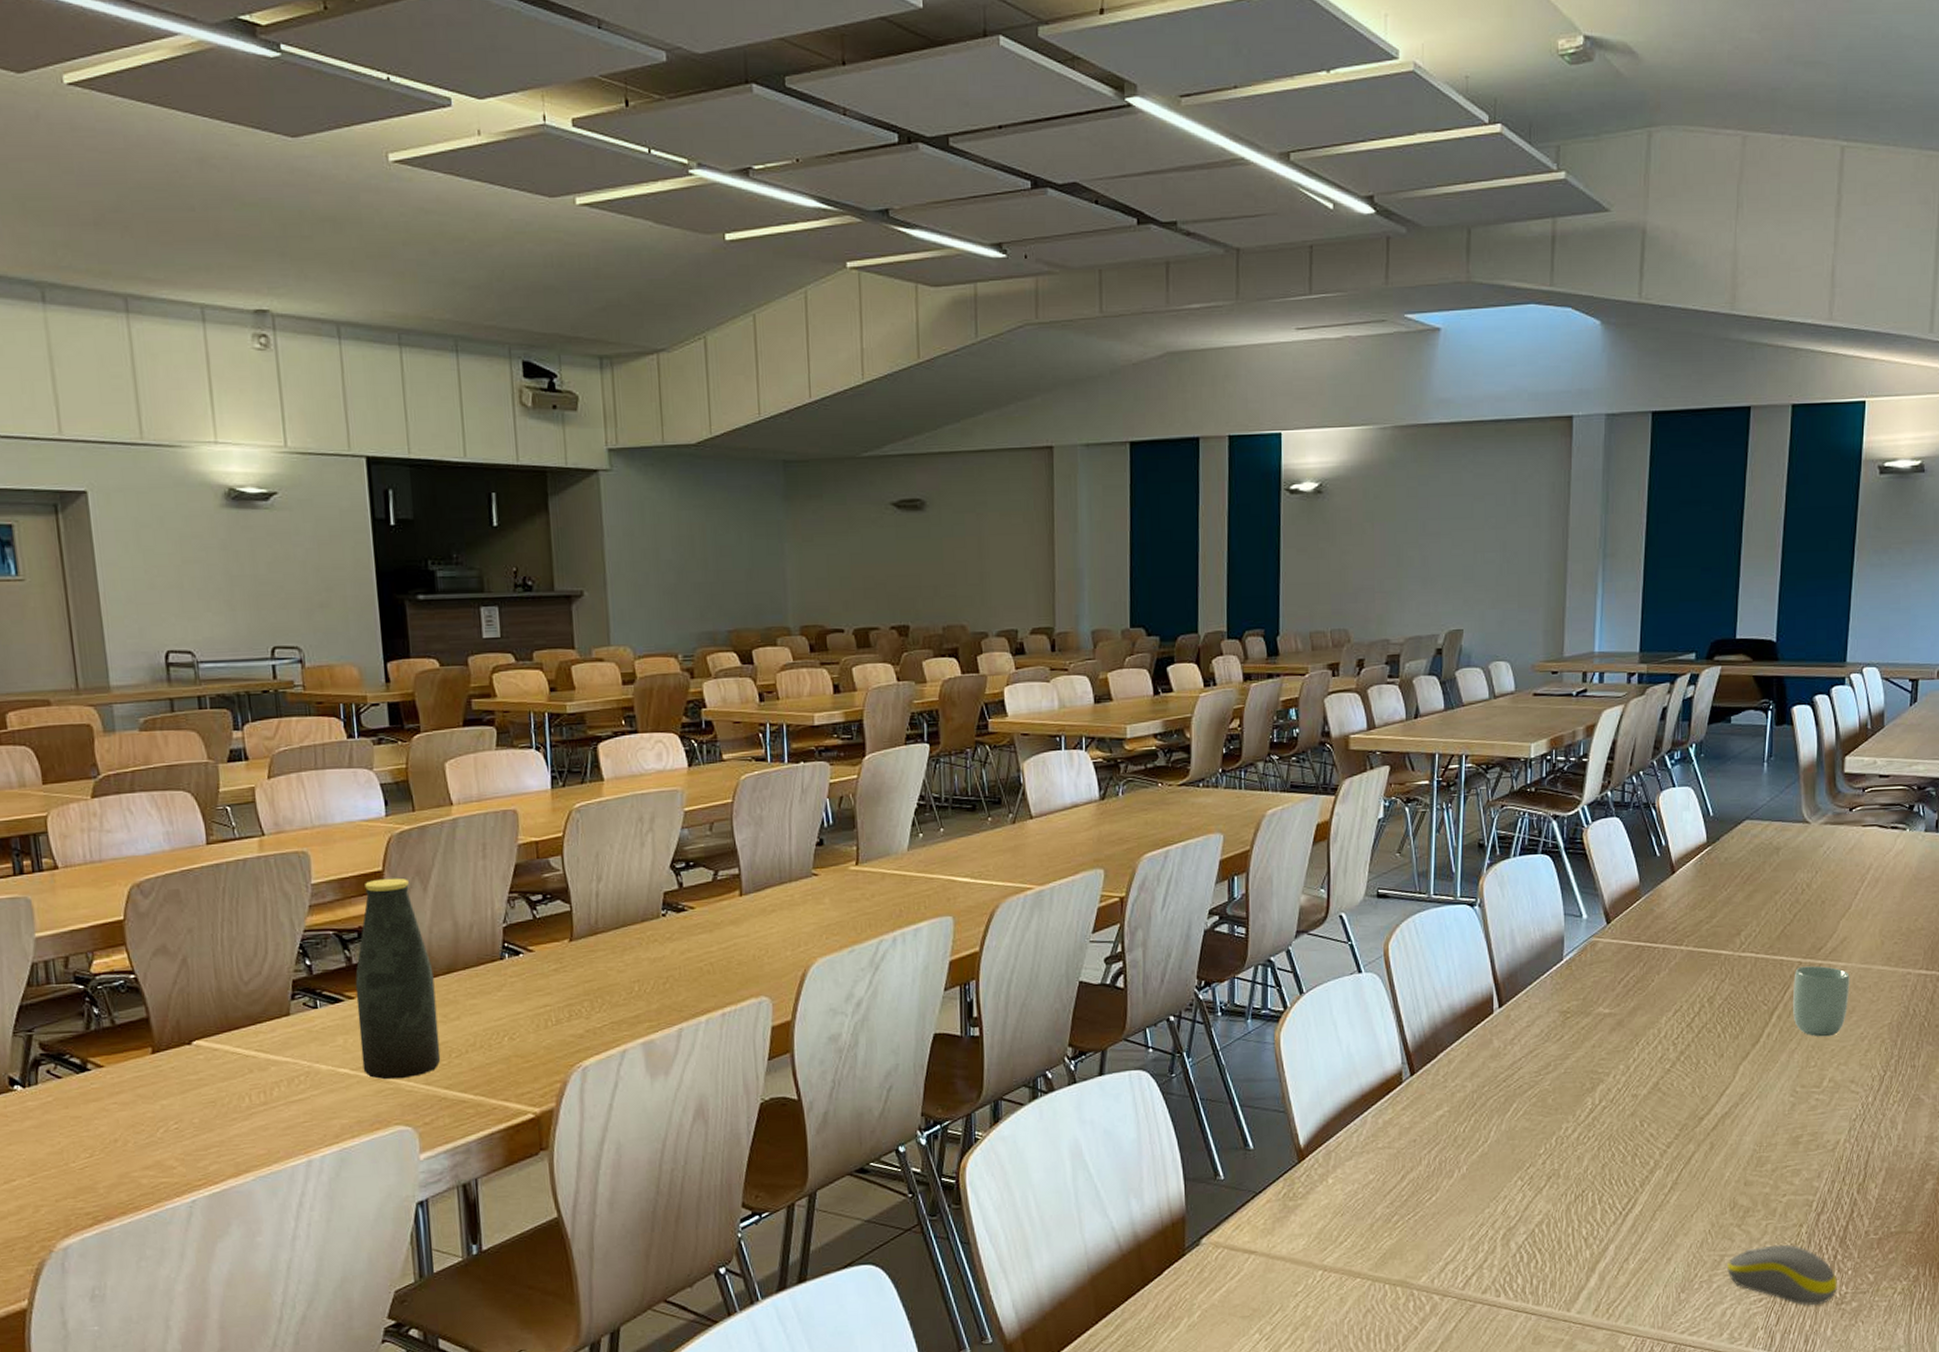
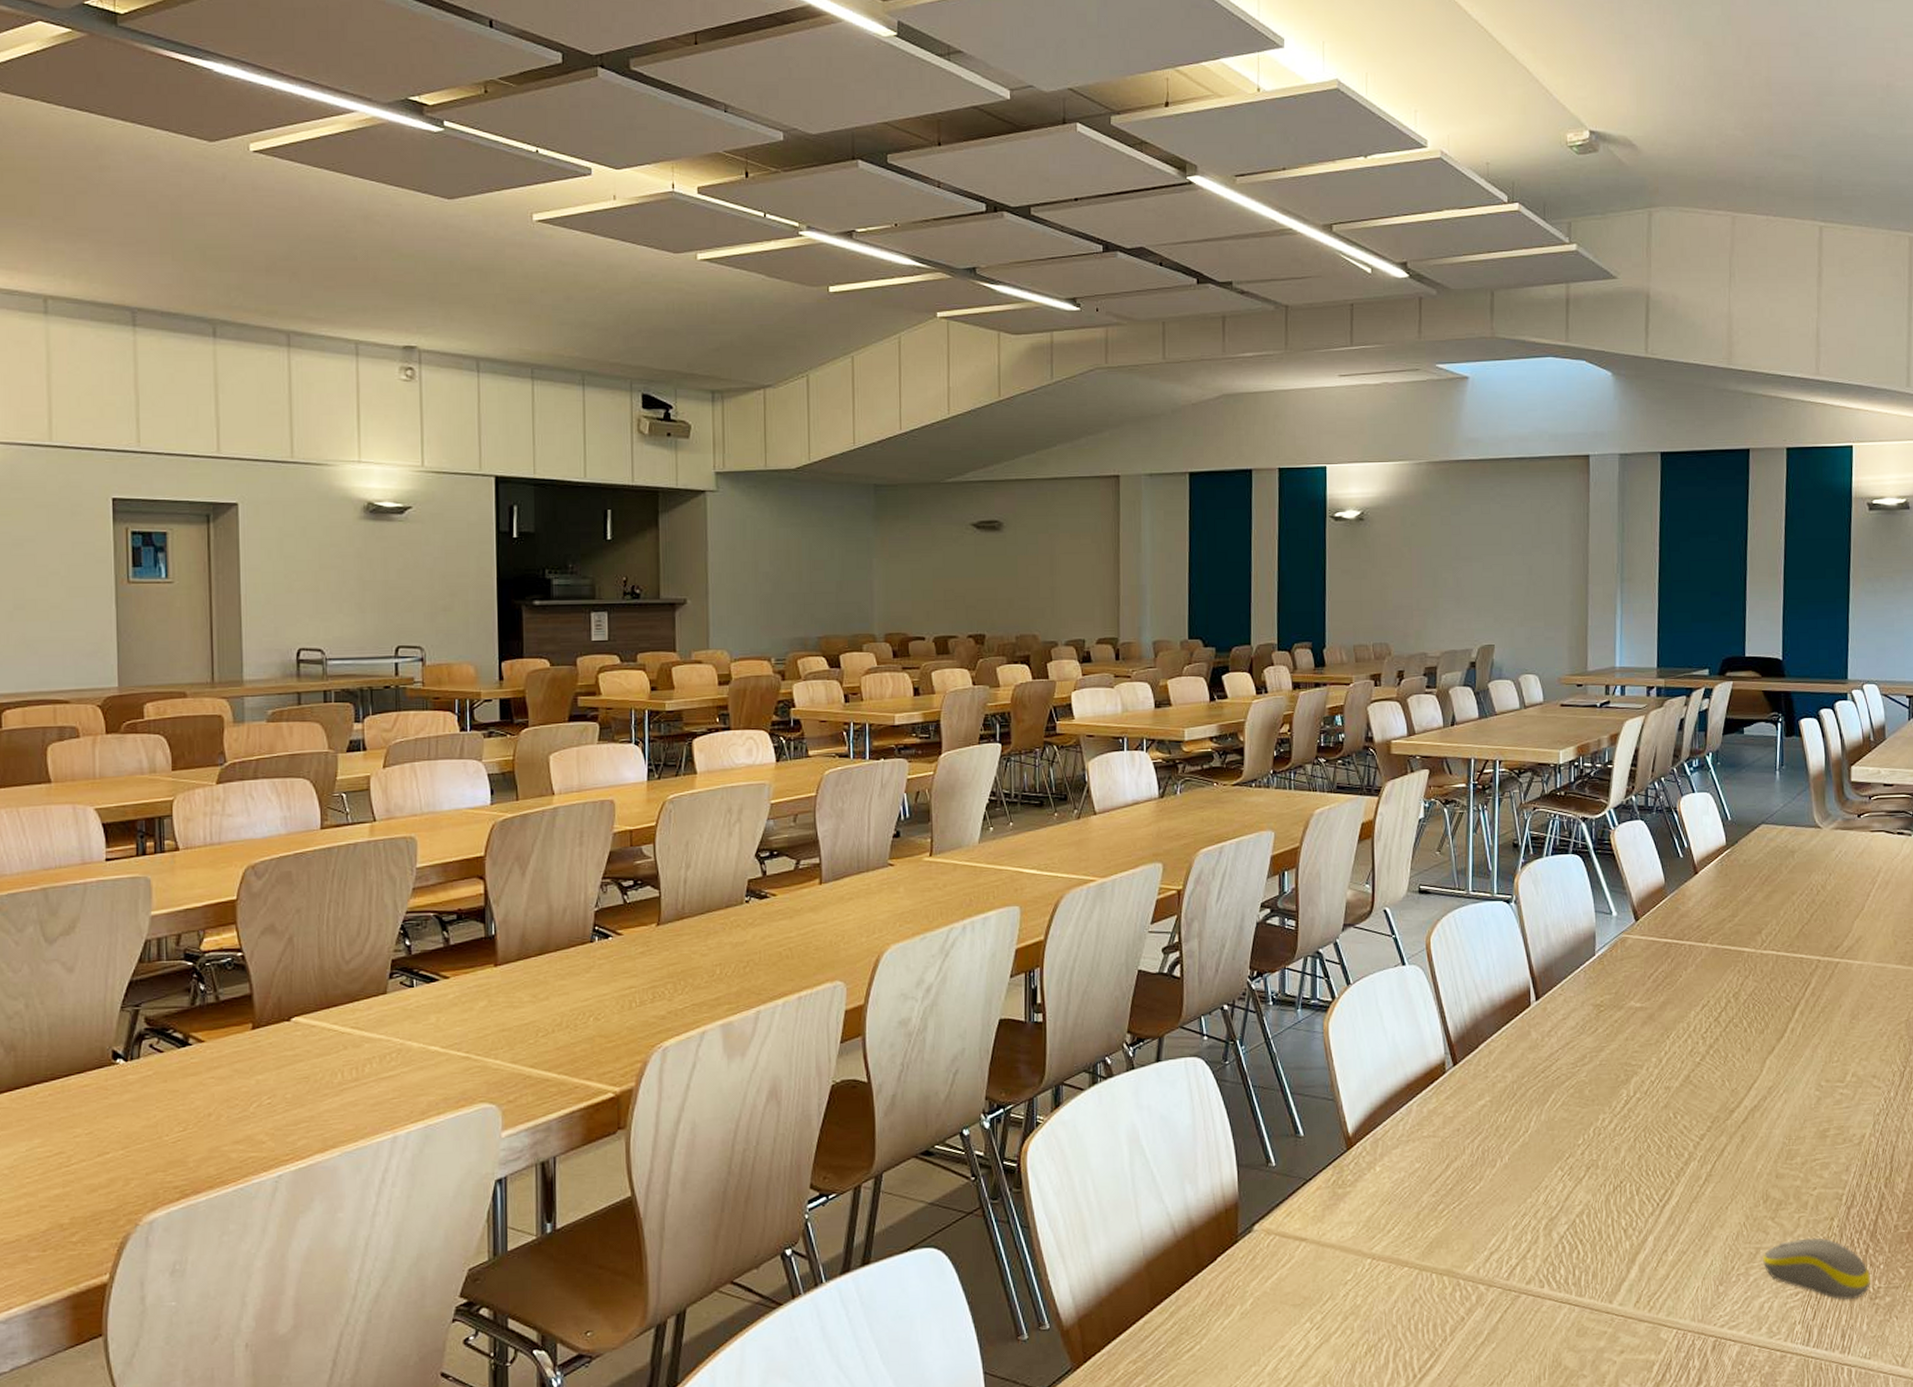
bottle: present [355,877,441,1080] -> none [451,863,528,1058]
cup: present [1793,965,1850,1037] -> none [1813,964,1867,1033]

